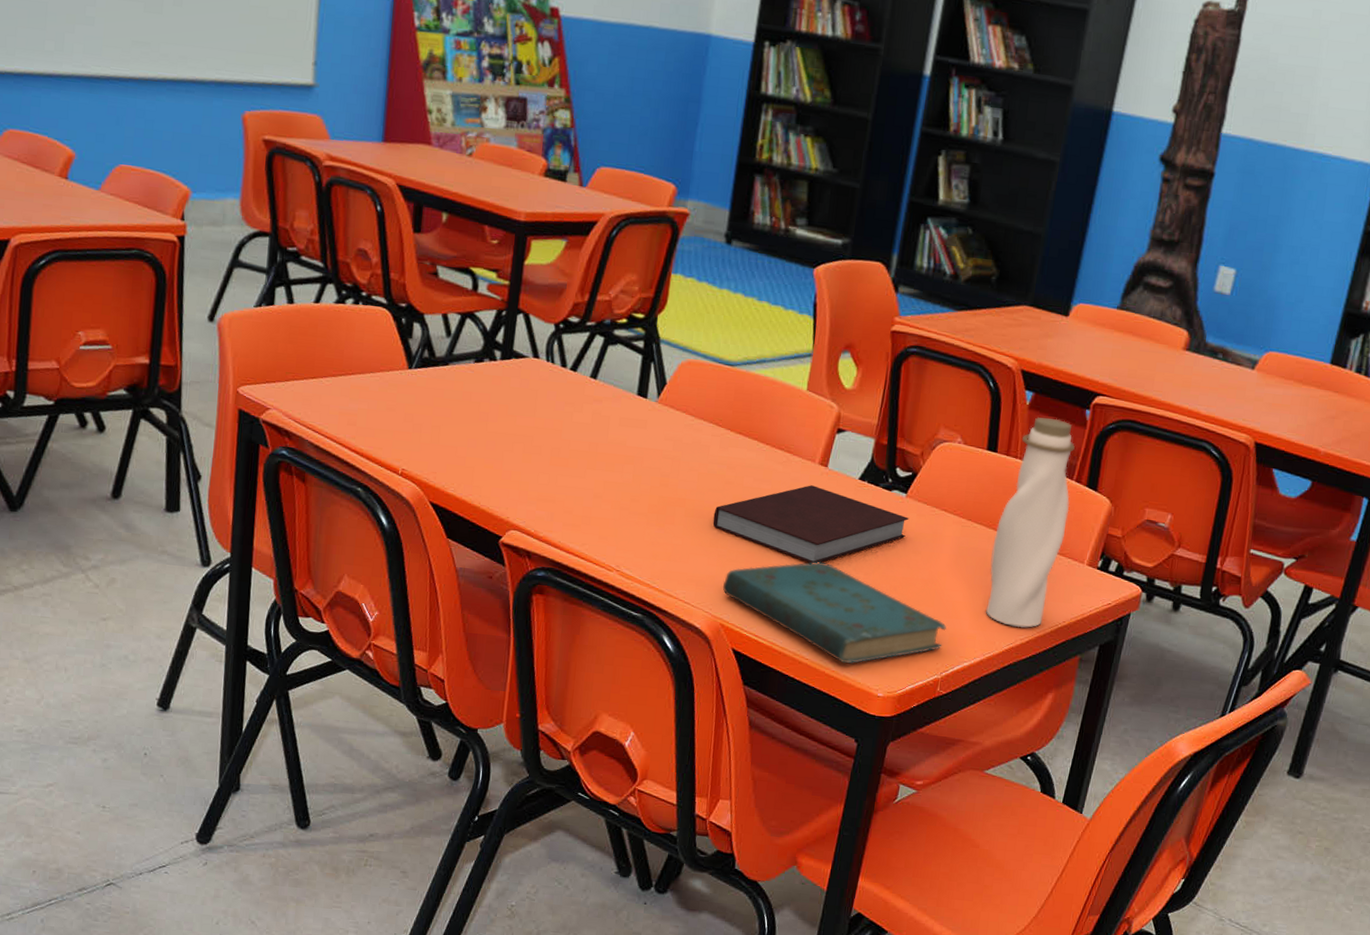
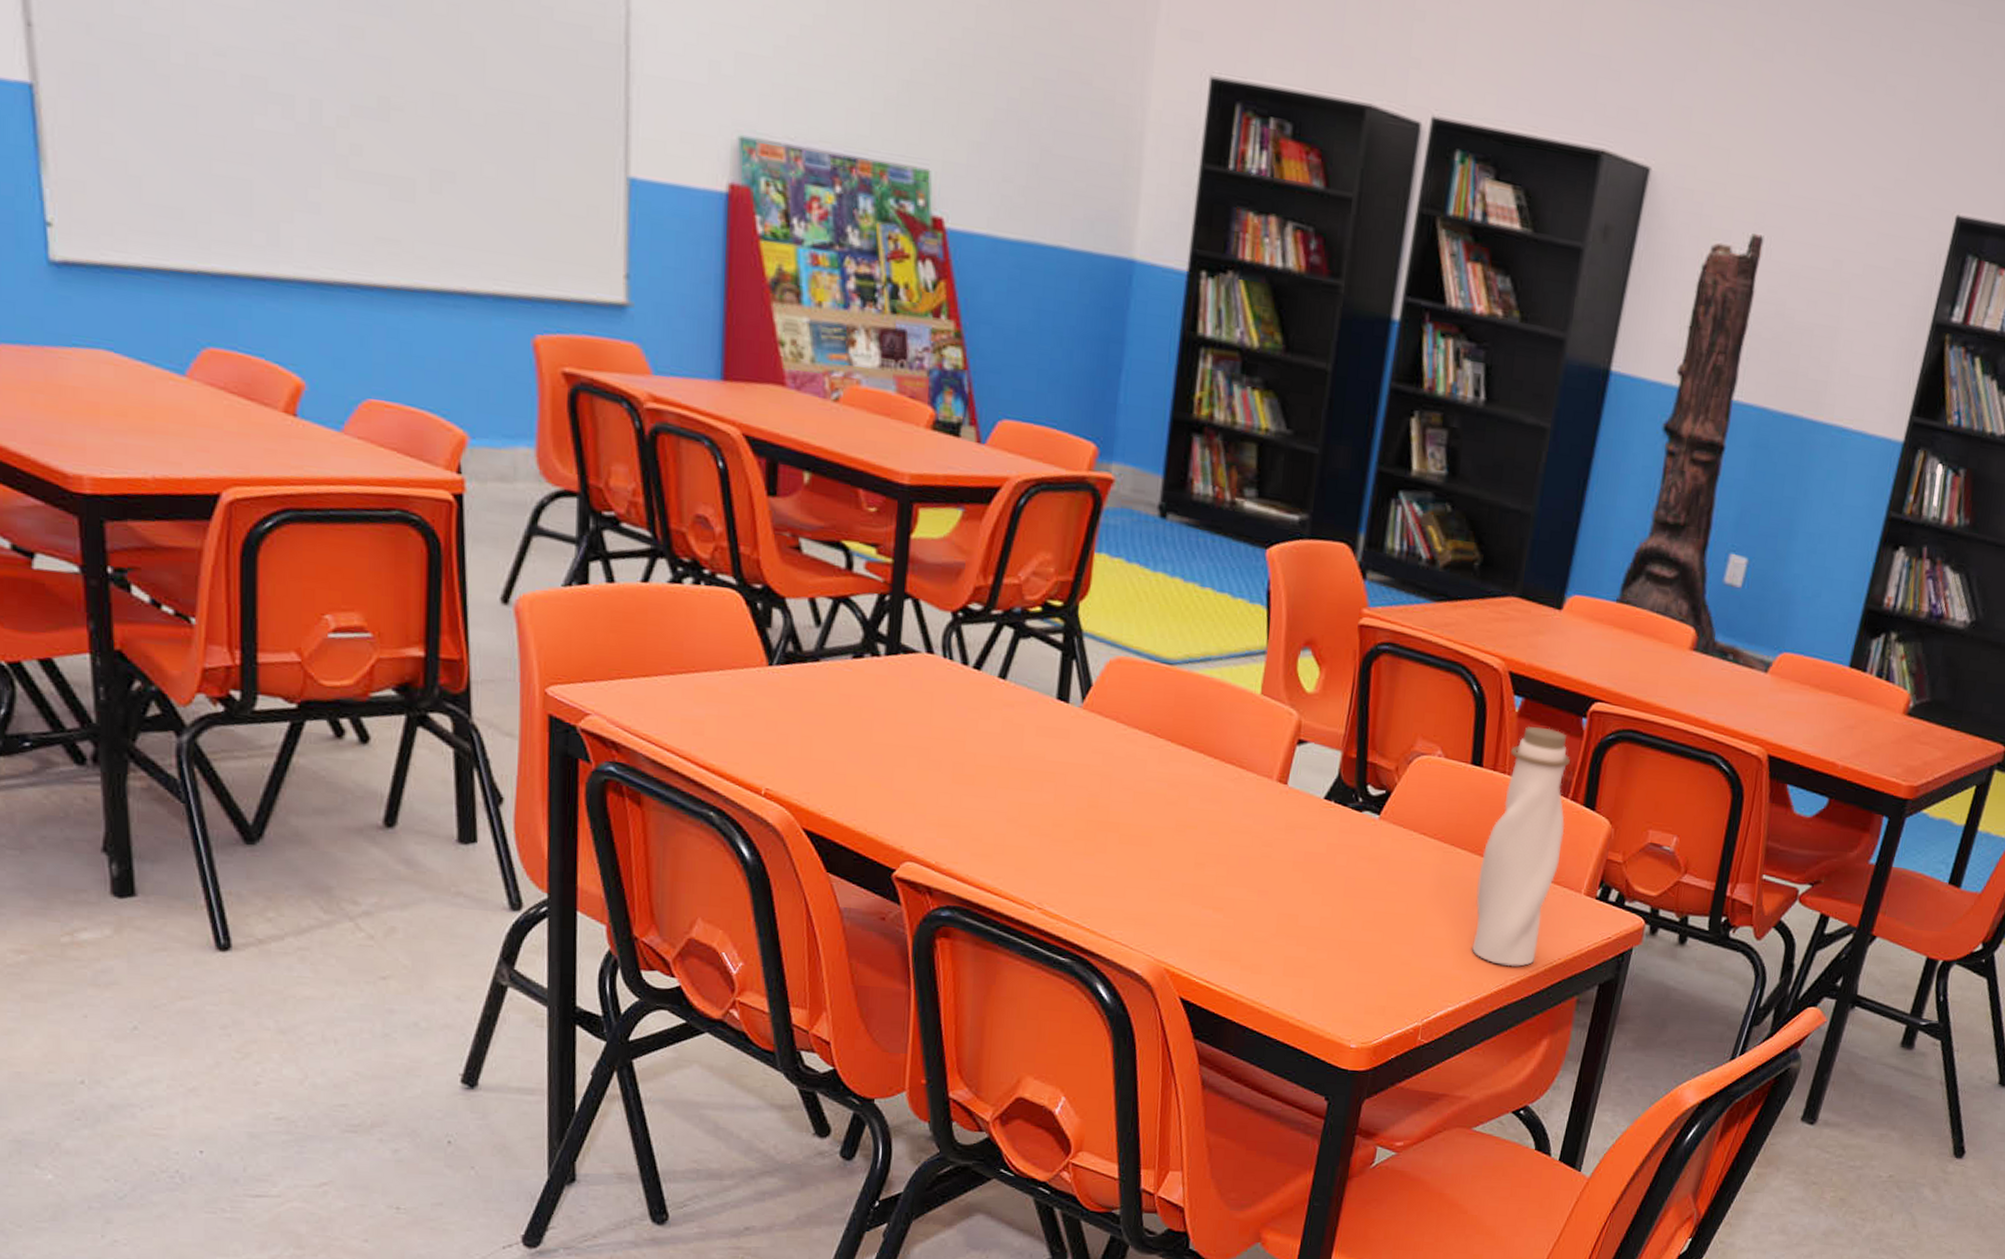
notebook: present [712,485,909,564] -> none [1152,805,1383,898]
book: present [722,562,946,664] -> none [1166,895,1428,1012]

